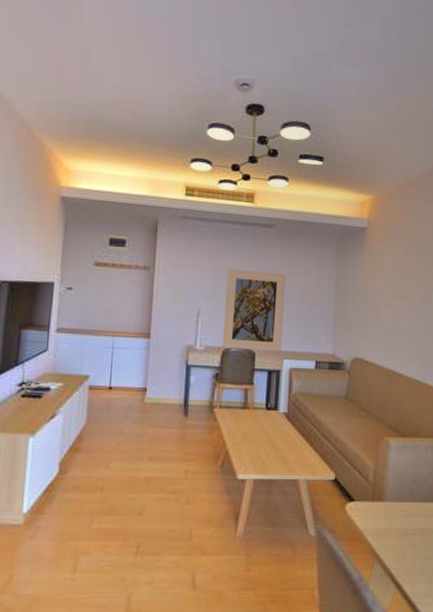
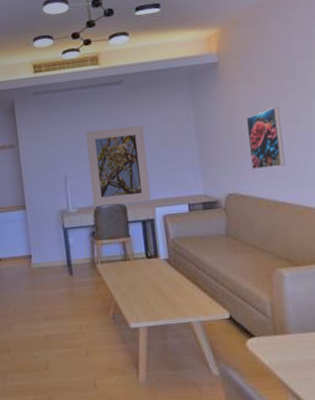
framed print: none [379,282,413,340] -> present [246,106,285,170]

